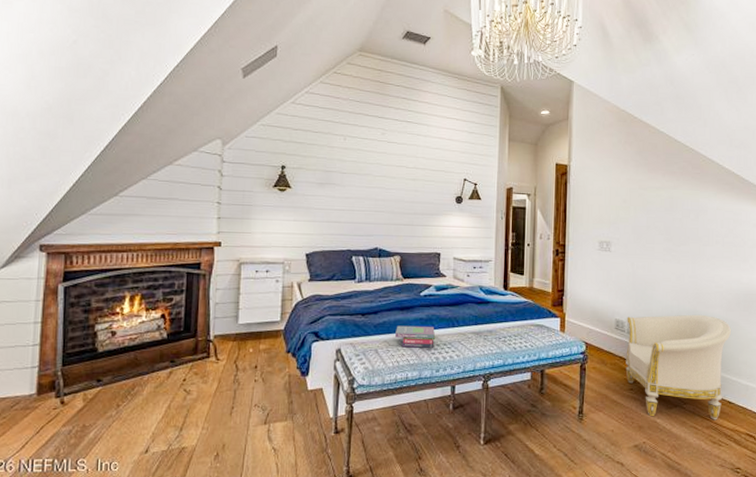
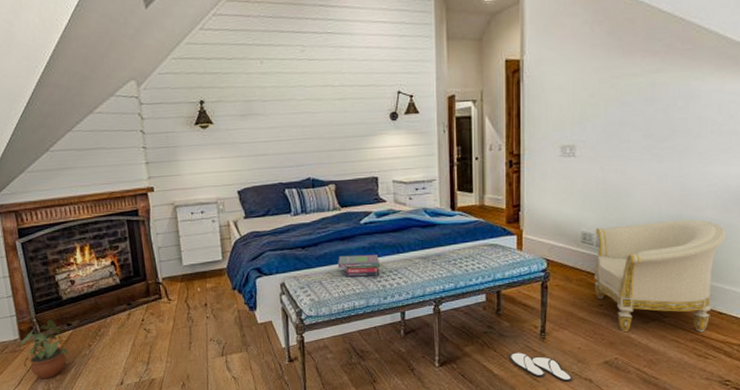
potted plant: none [31,374,92,443] -> present [17,320,69,379]
slippers: none [550,433,607,465] -> present [510,352,573,382]

